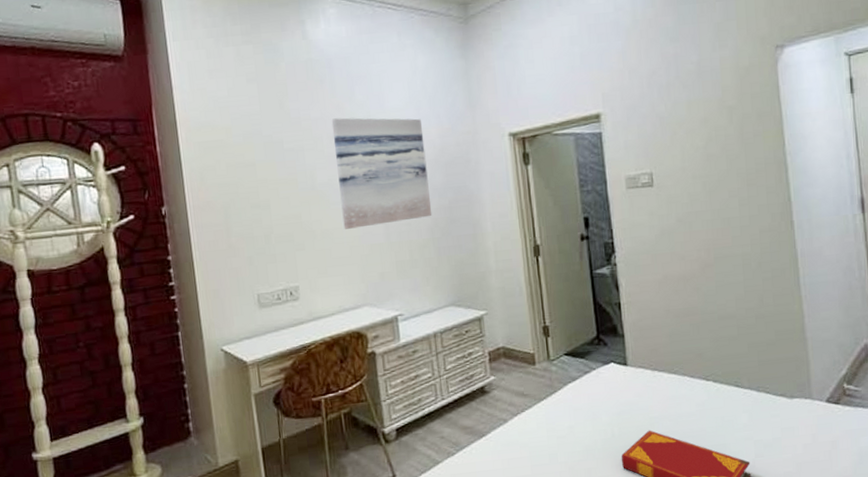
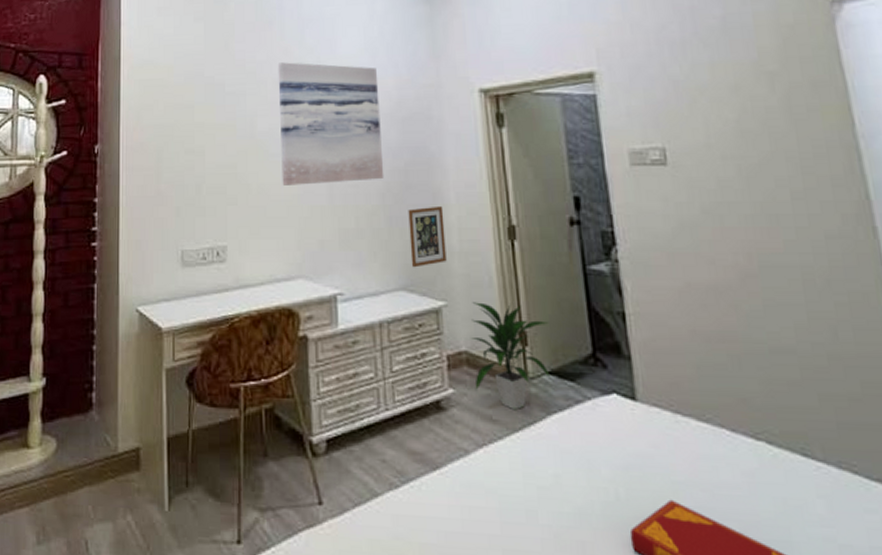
picture frame: none [453,234,486,287] -> present [408,205,447,268]
indoor plant: none [507,306,566,386] -> present [471,302,550,411]

